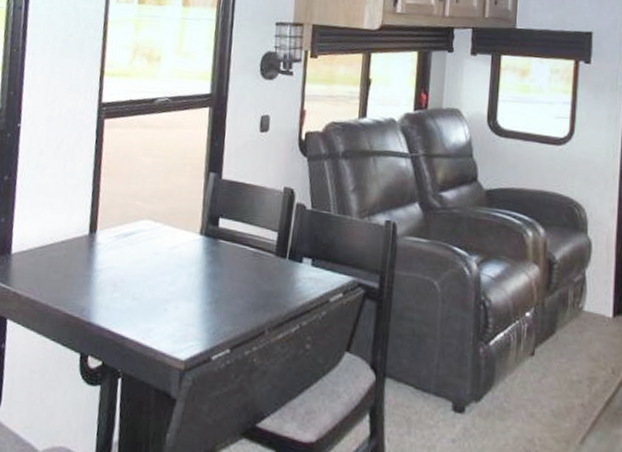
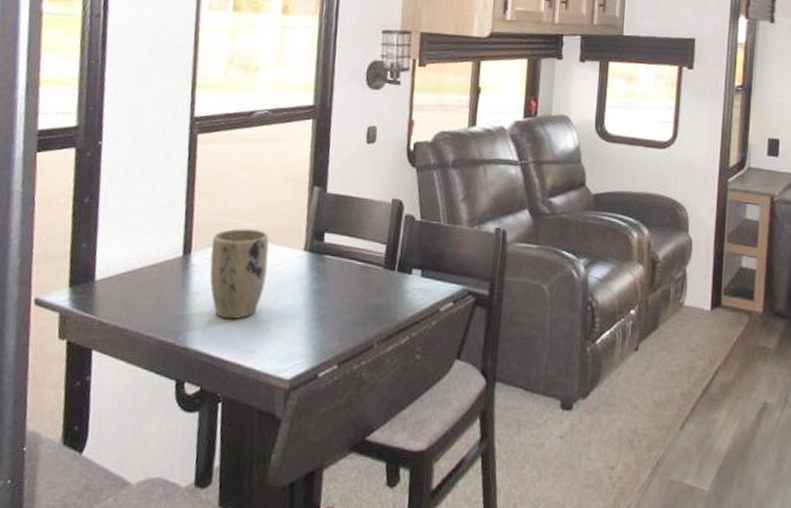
plant pot: none [112,210,168,298] -> present [209,228,269,320]

